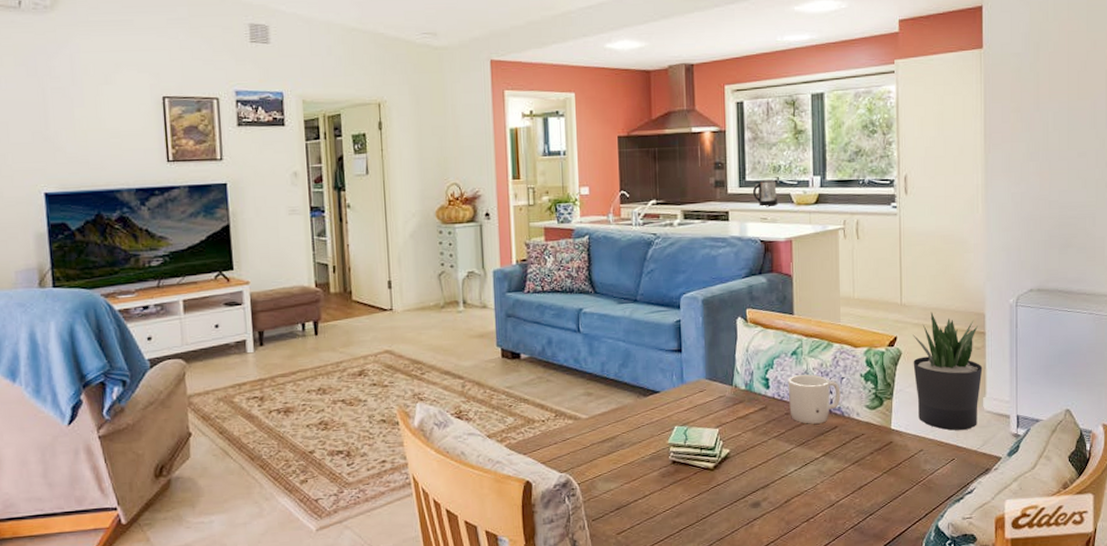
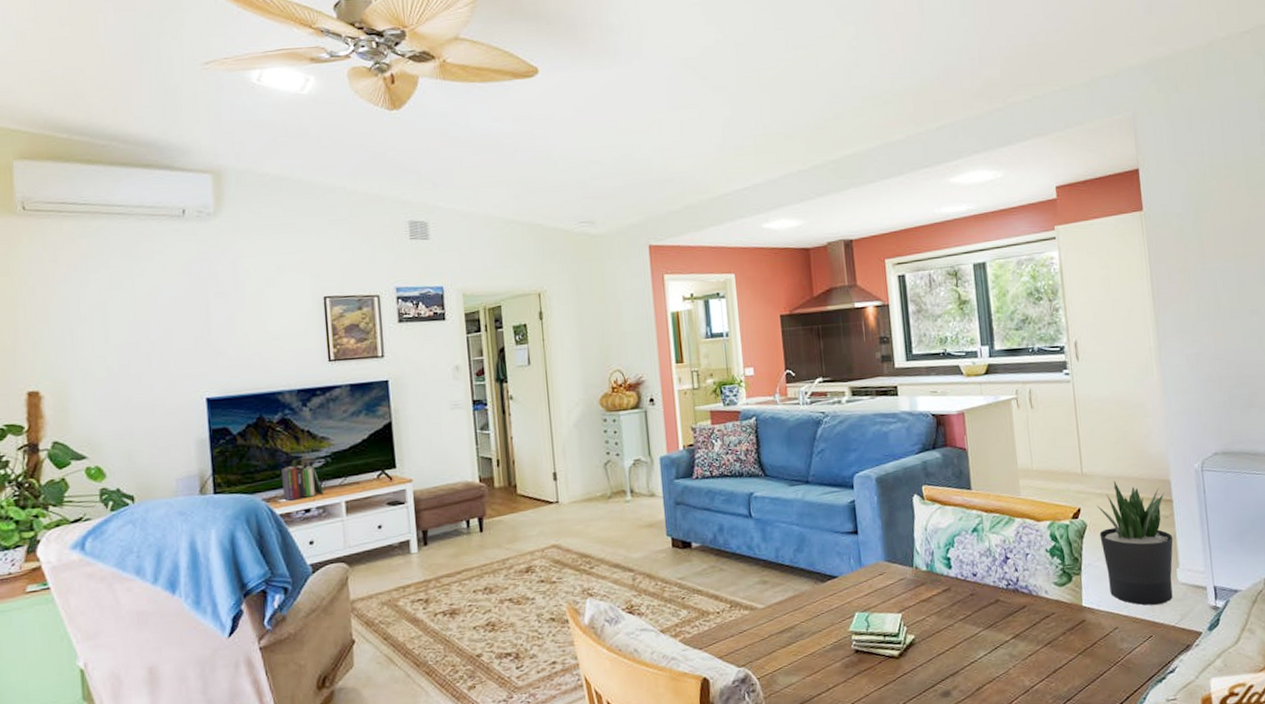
books: none [120,263,161,297] -> present [281,465,323,501]
kettle: present [752,180,778,207] -> none [920,352,948,380]
mug: present [787,374,841,424] -> none [970,551,1027,605]

